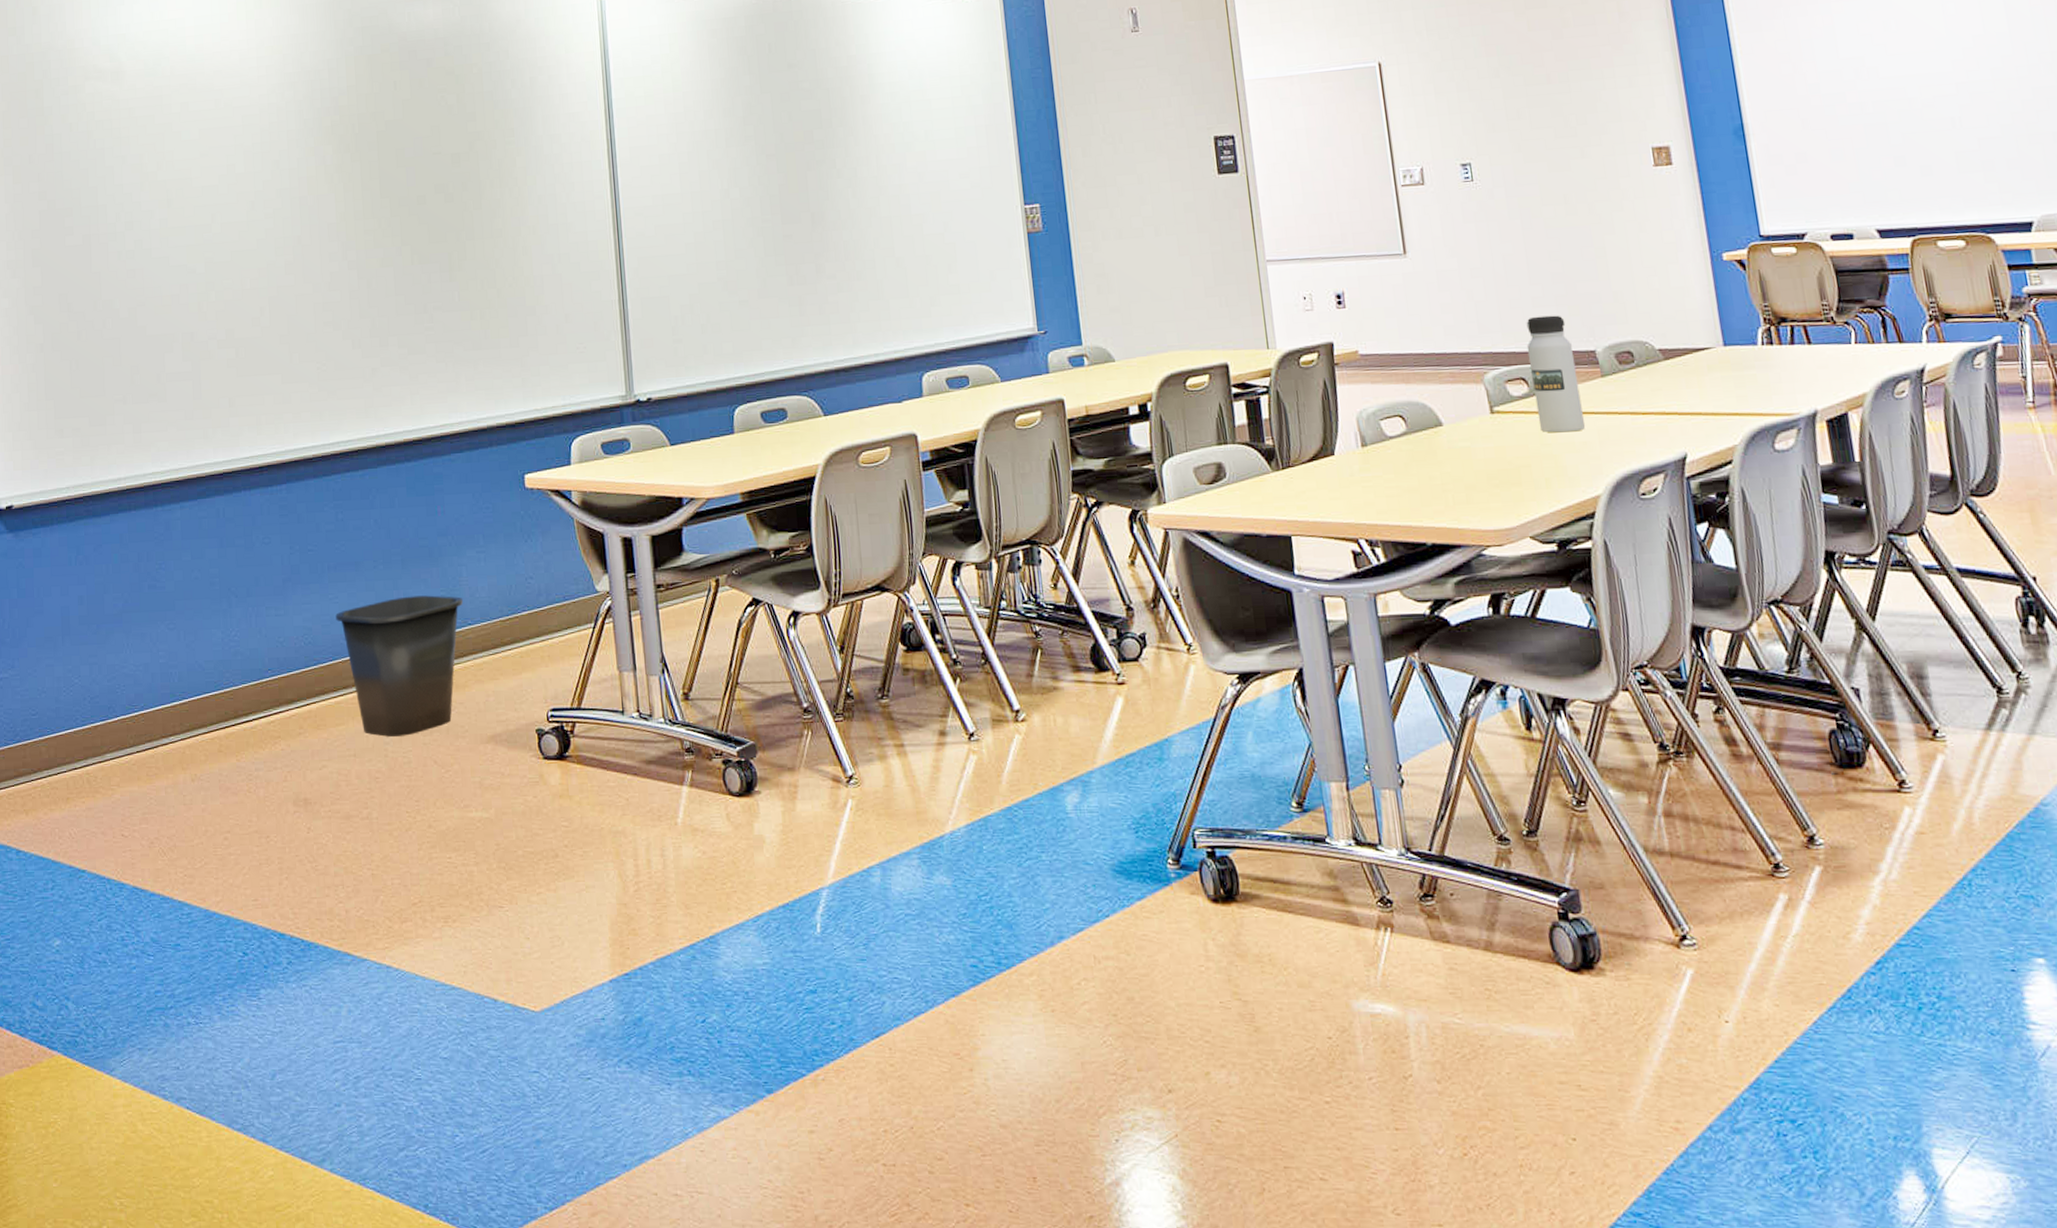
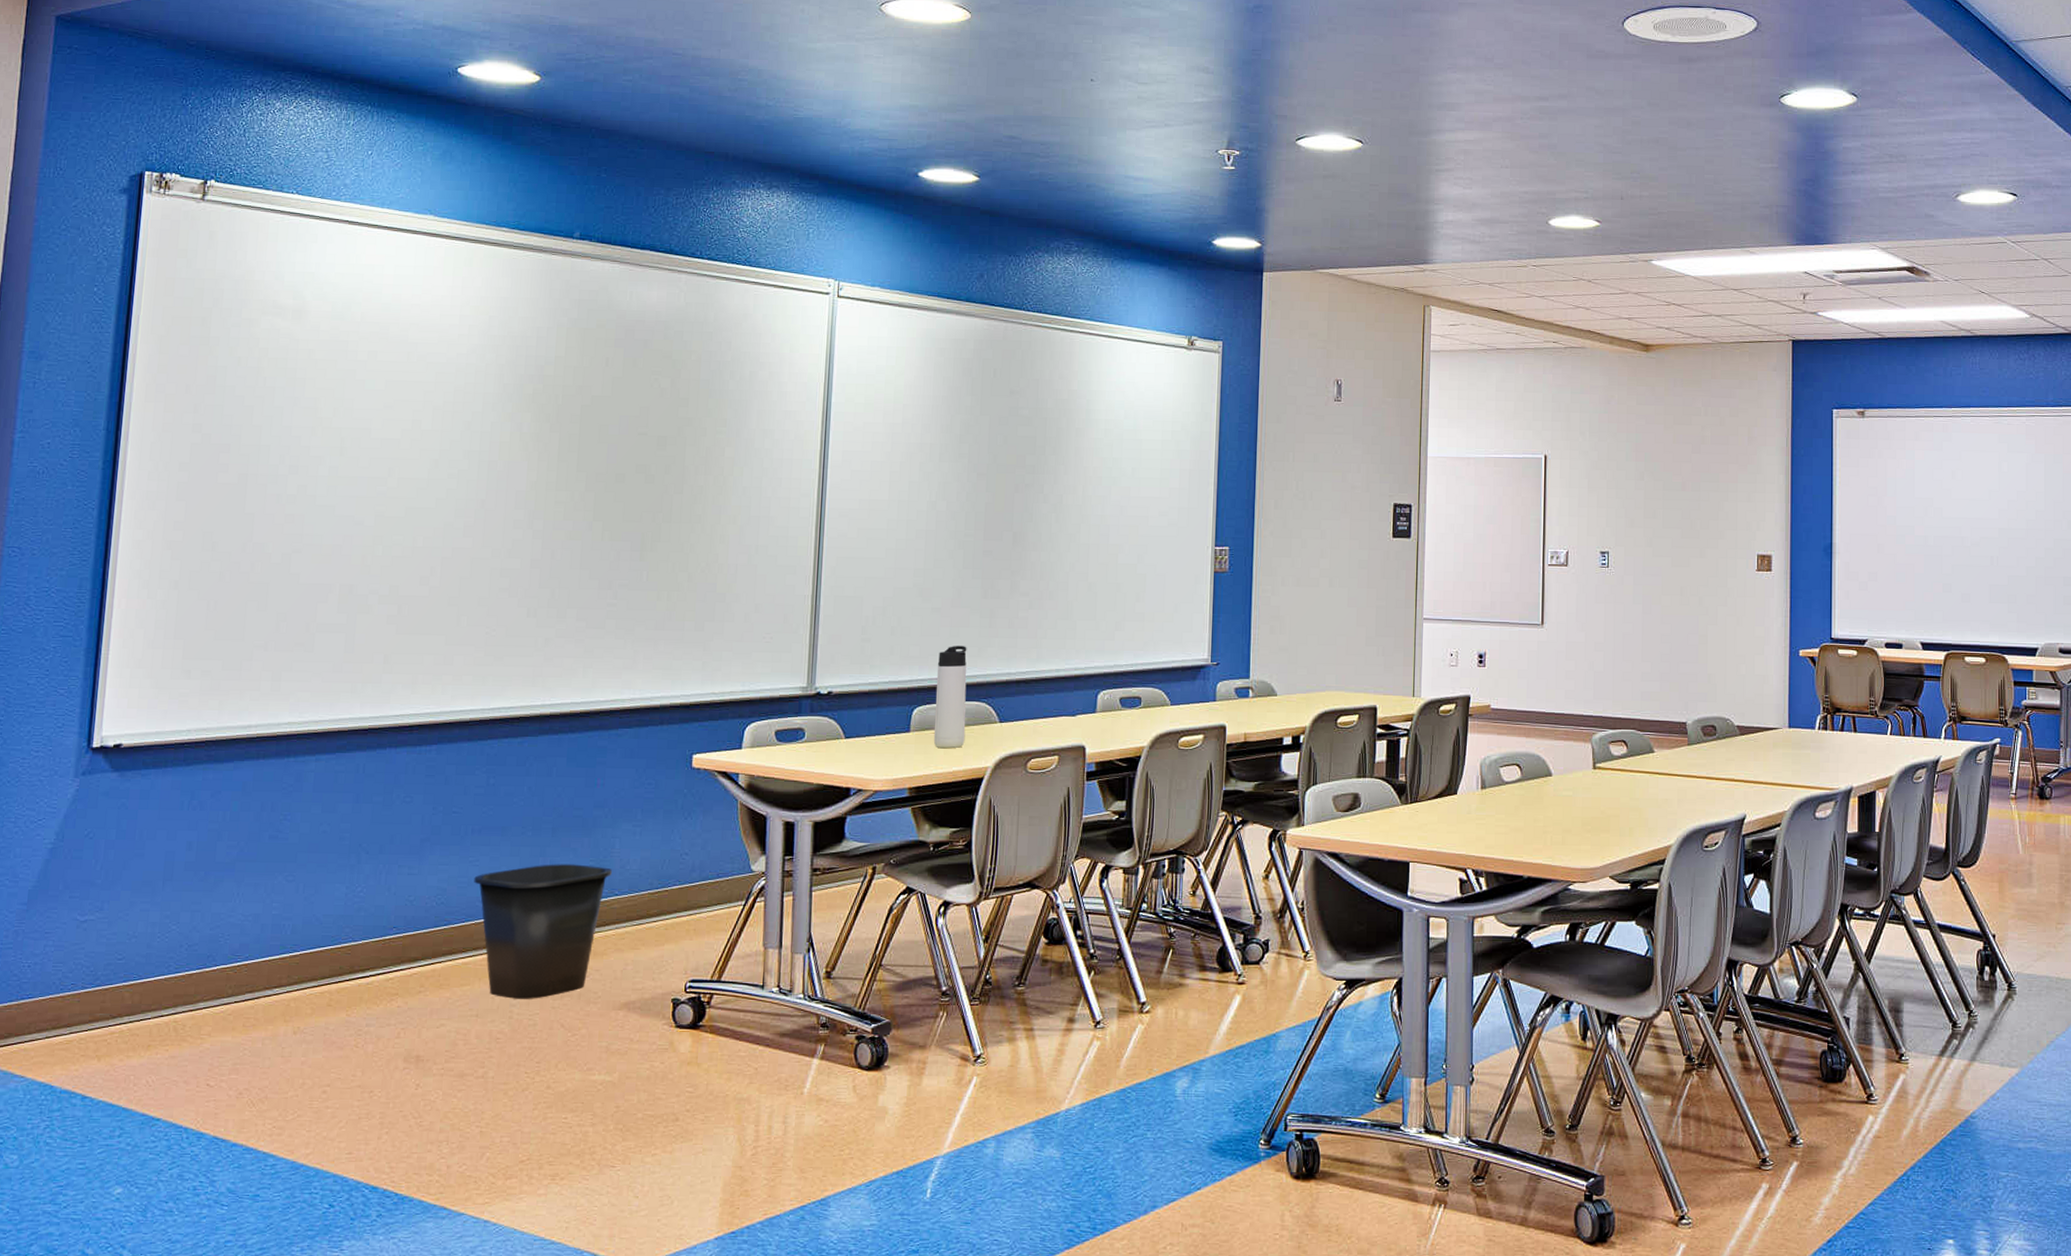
thermos bottle: none [752,338,792,449] -> present [933,646,967,749]
water bottle: present [1526,315,1585,433] -> none [1631,689,1669,790]

